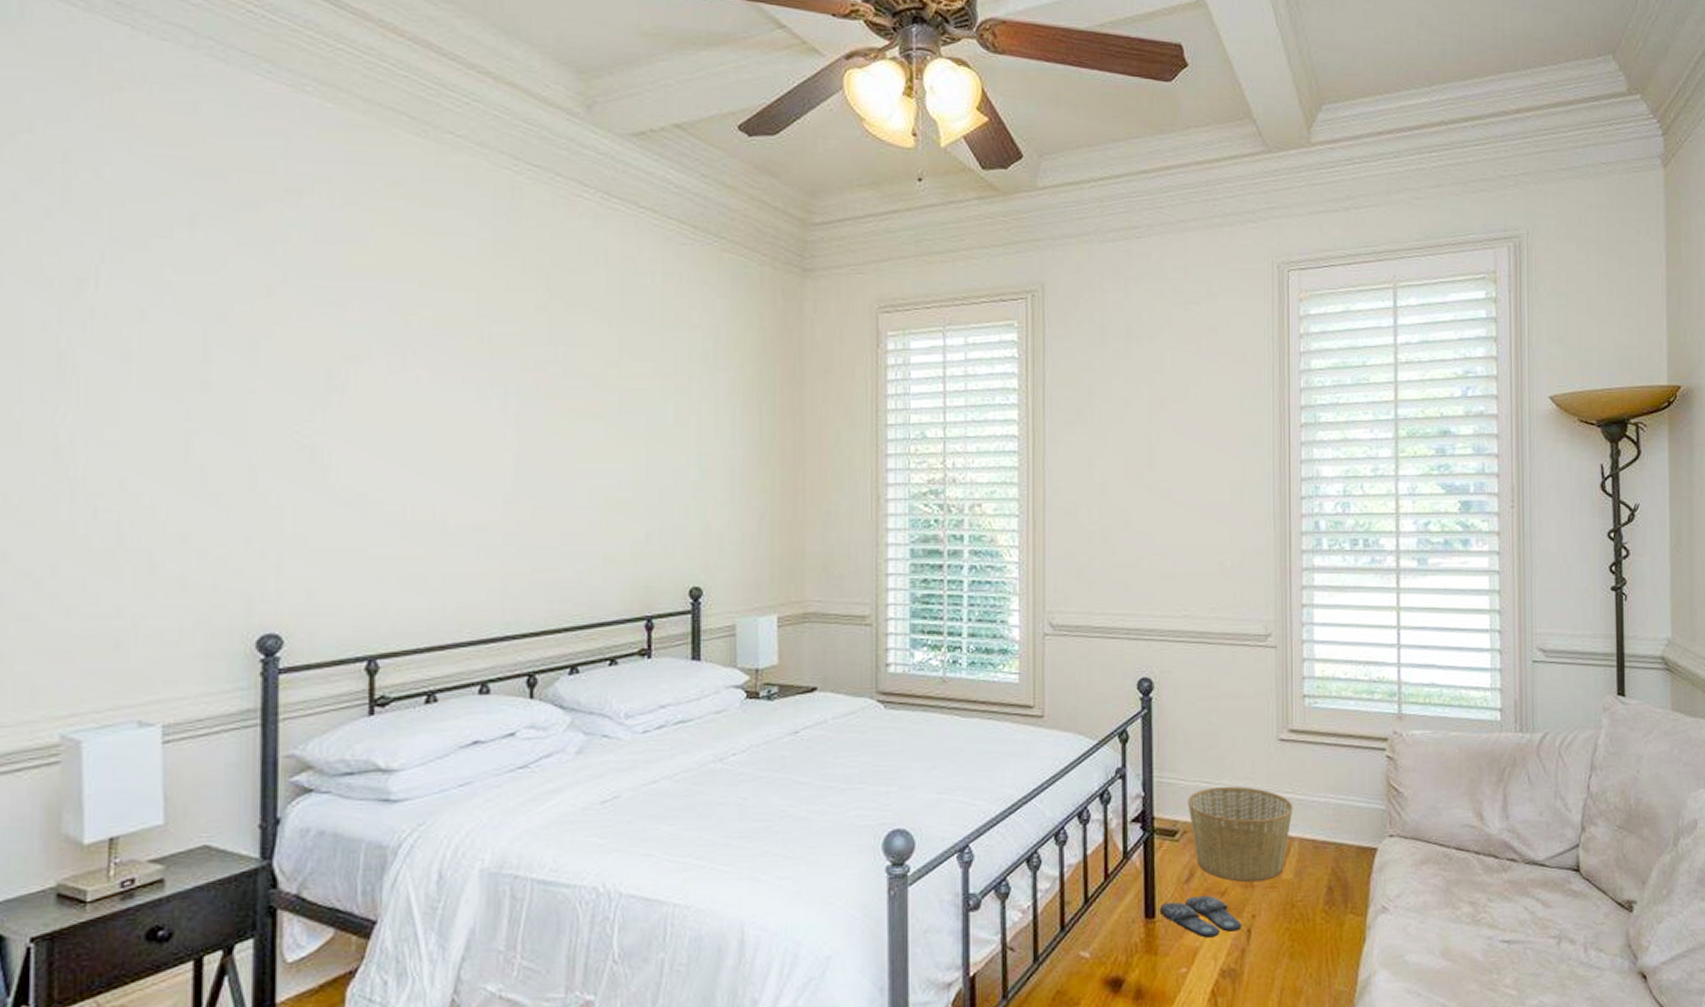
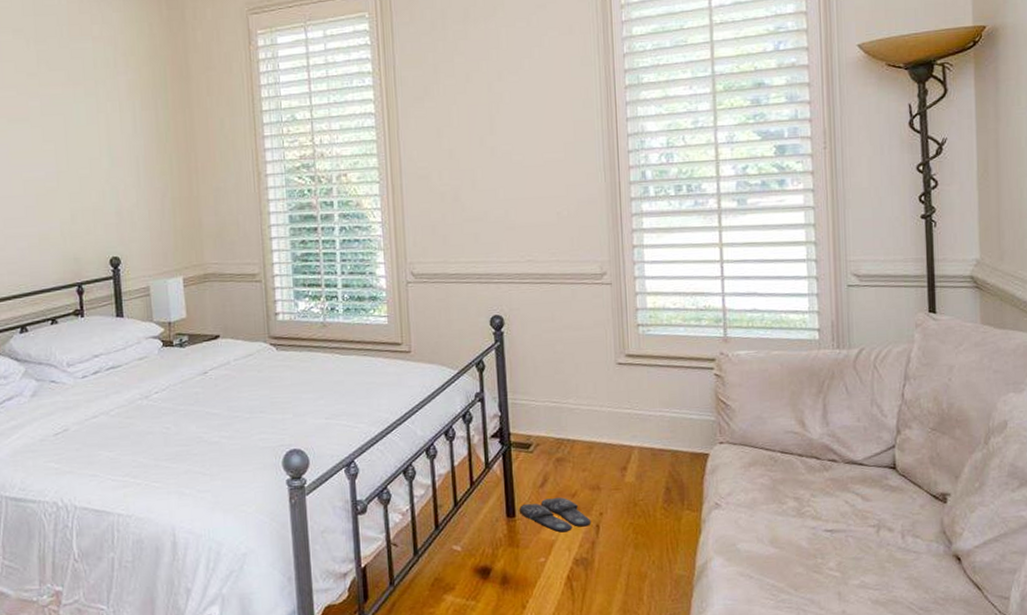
basket: present [1187,786,1294,882] -> none [538,404,633,485]

